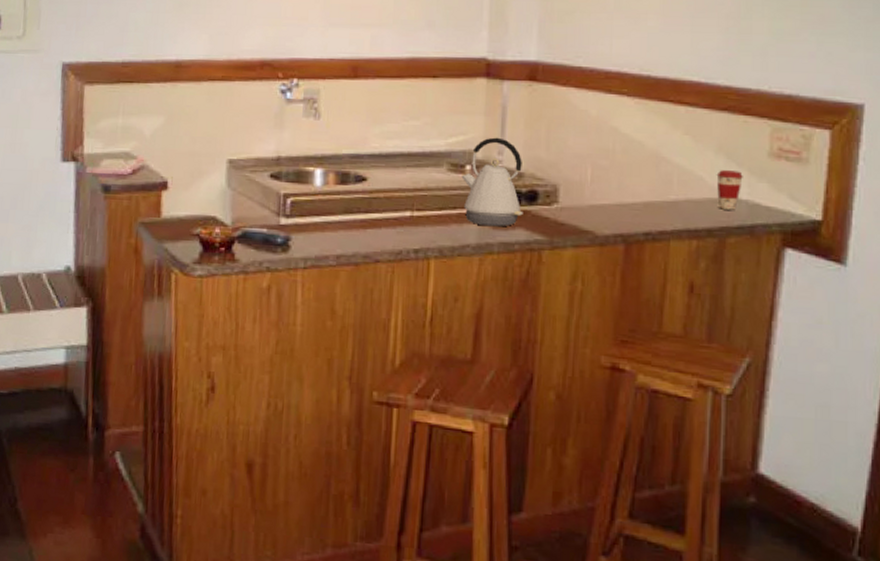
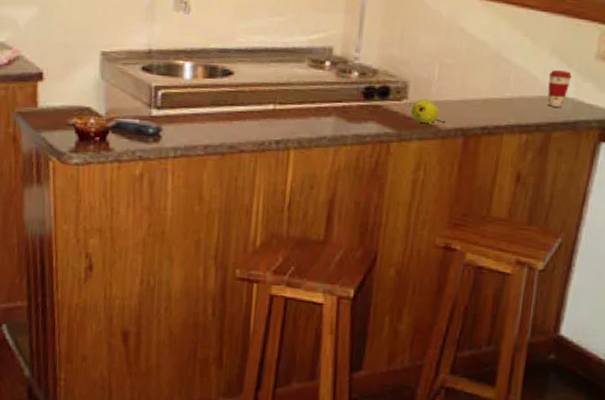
kettle: present [461,137,523,227] -> none [321,35,377,121]
fruit: none [563,203,603,230] -> present [411,99,446,124]

